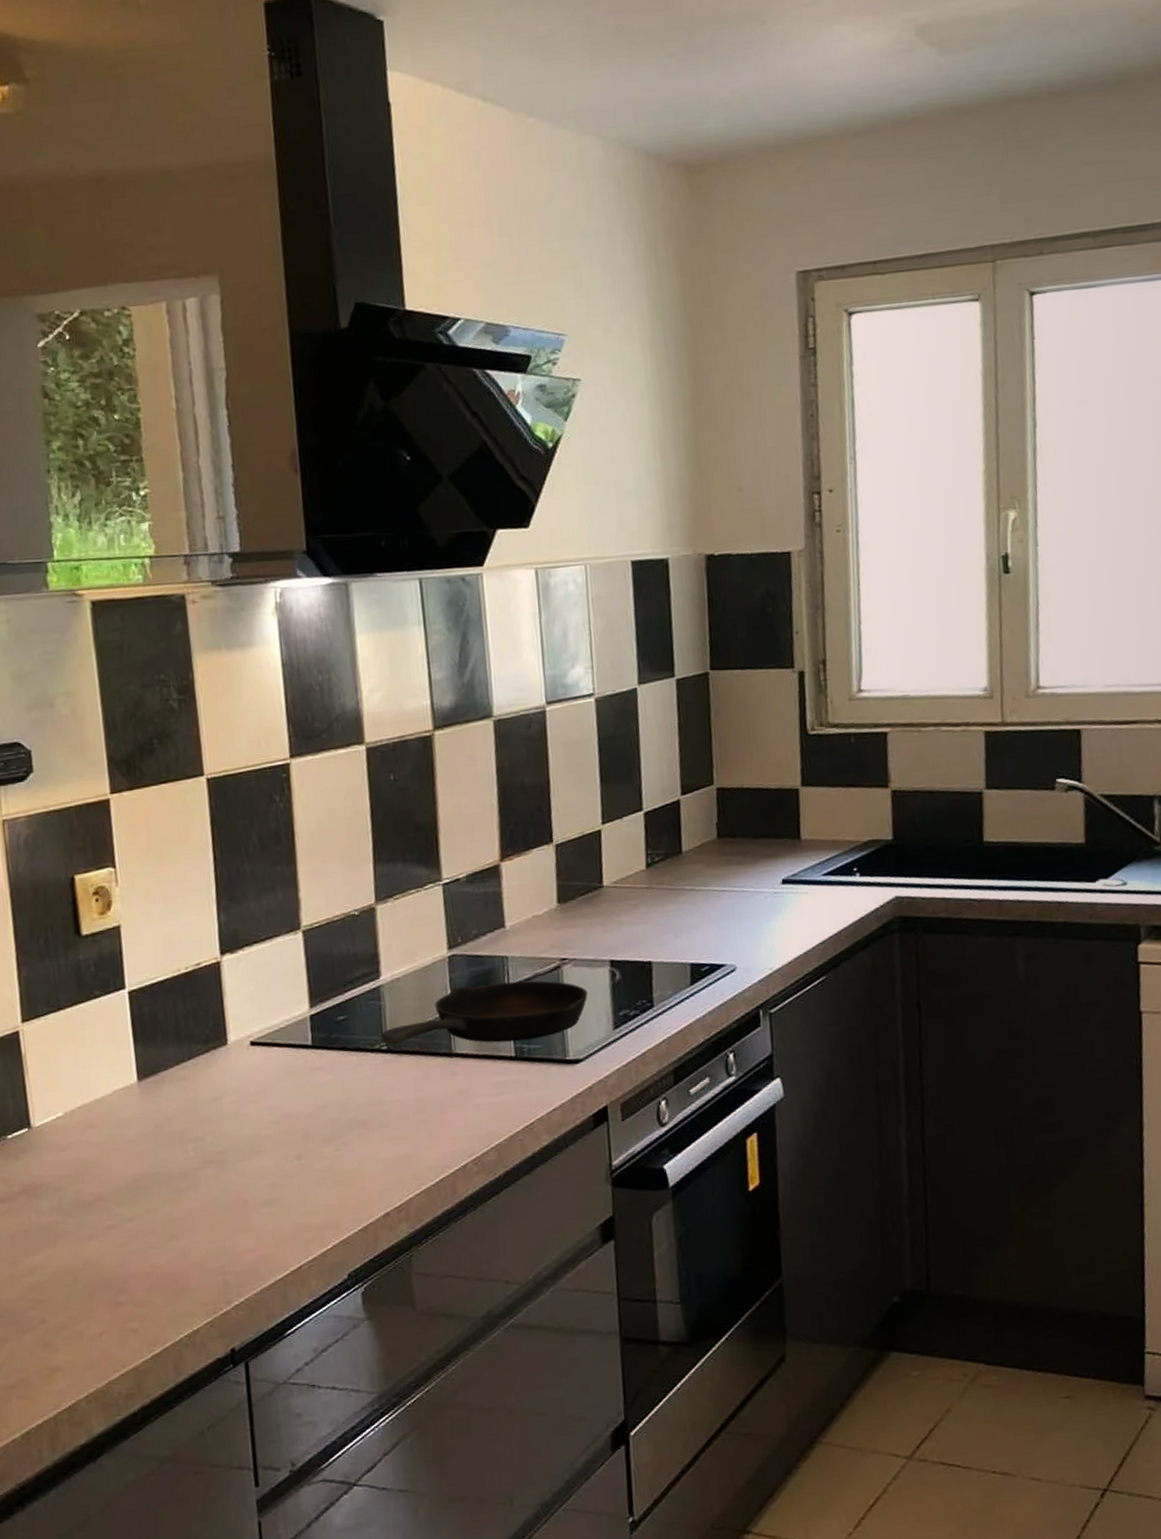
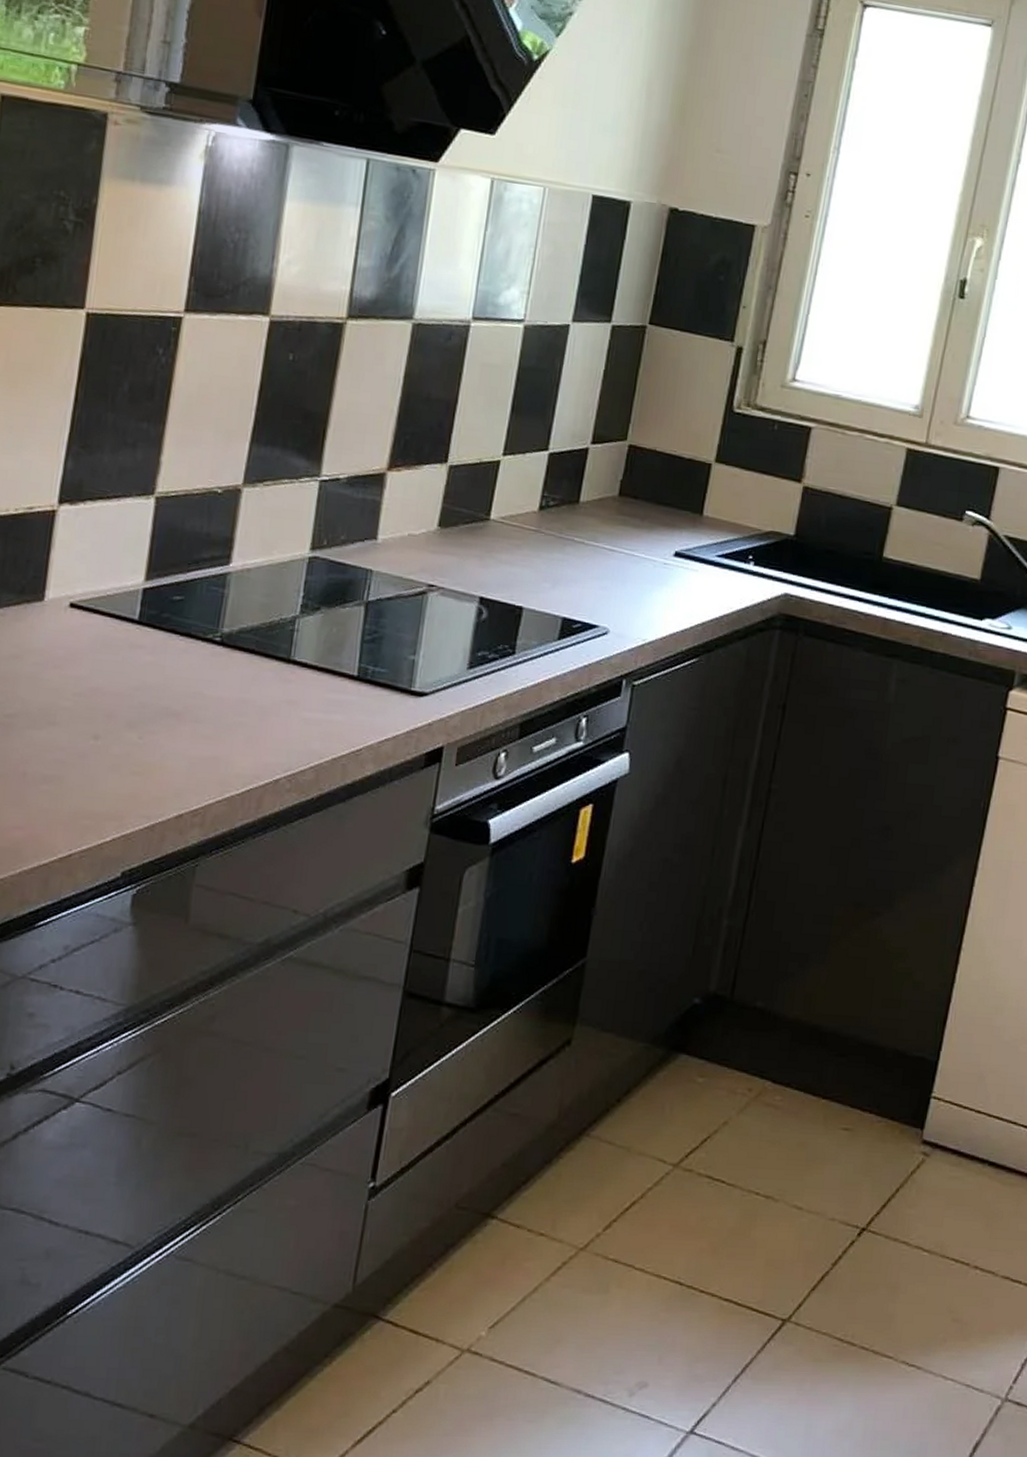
frying pan: present [381,980,588,1045] -> none [216,592,449,662]

